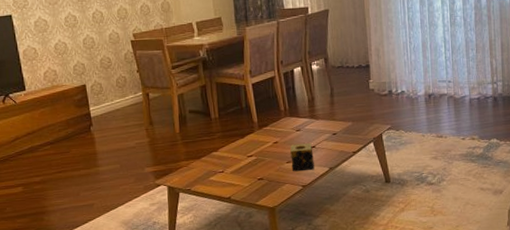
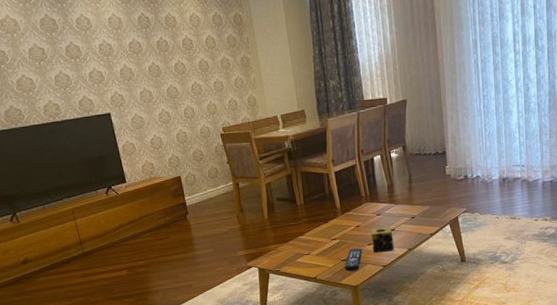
remote control: none [261,166,281,192] -> present [345,248,363,272]

